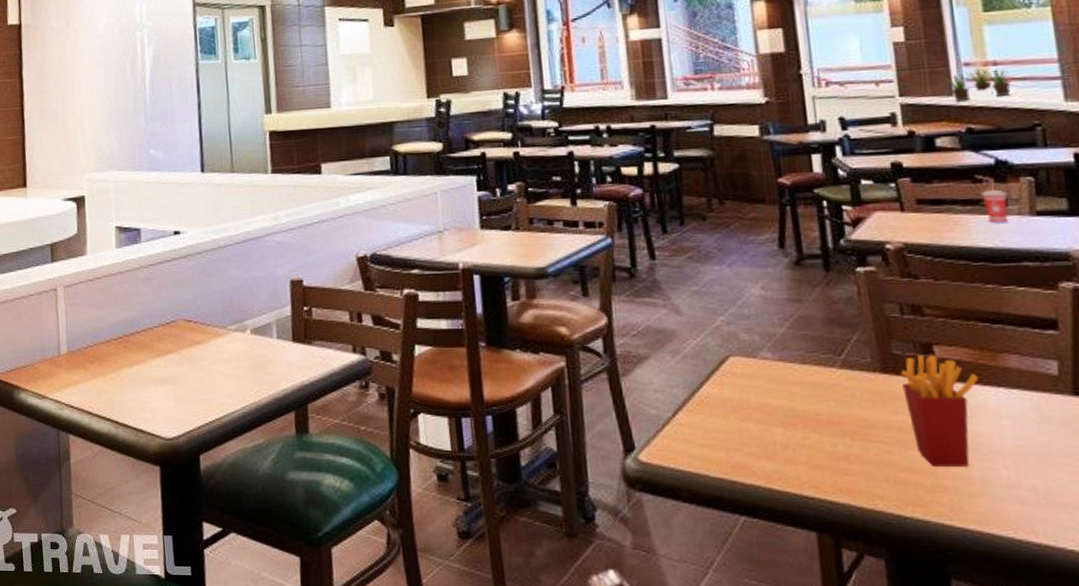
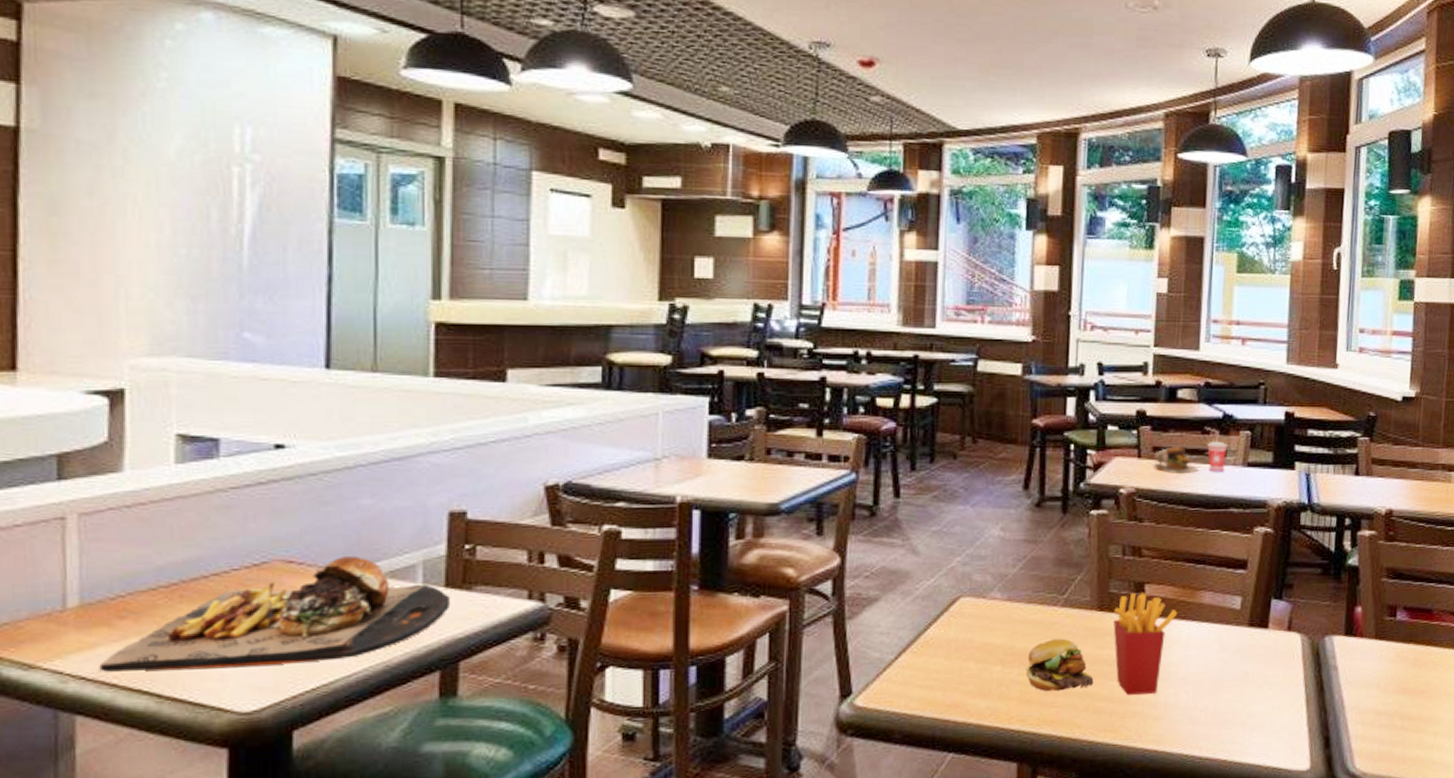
food tray: none [81,316,297,403] -> present [99,556,449,672]
burger: none [810,402,890,458] -> present [1025,638,1094,691]
burger: none [920,196,976,227] -> present [1154,445,1199,474]
plant: present [946,69,1011,102] -> none [1196,327,1247,356]

